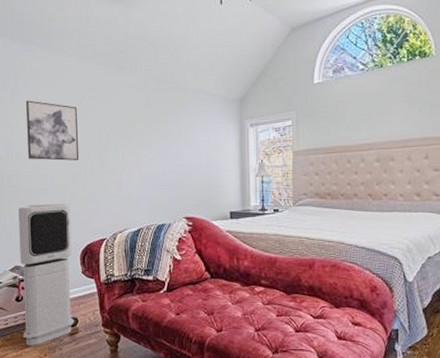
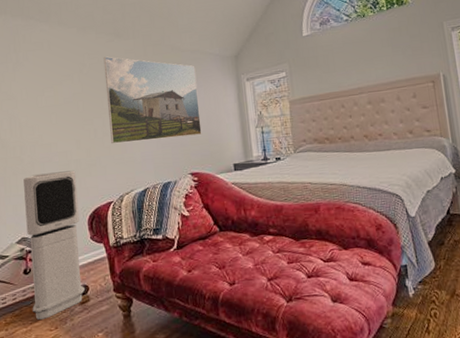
wall art: present [25,100,79,161] -> none [27,72,83,130]
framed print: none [103,89,200,181] -> present [103,56,202,144]

